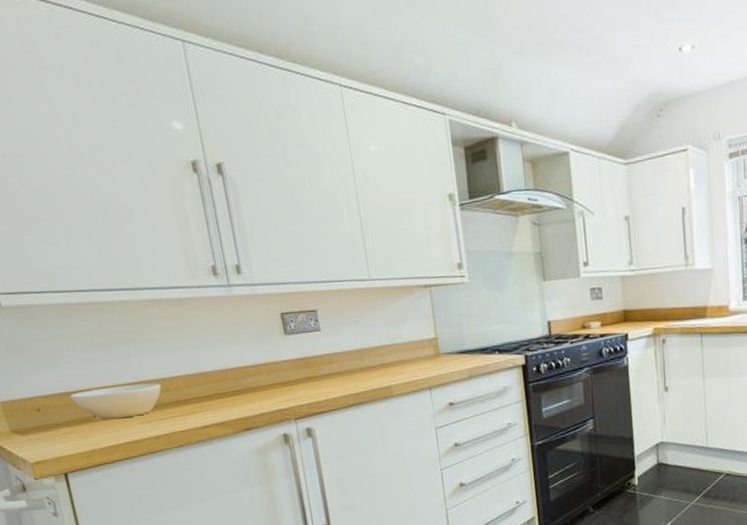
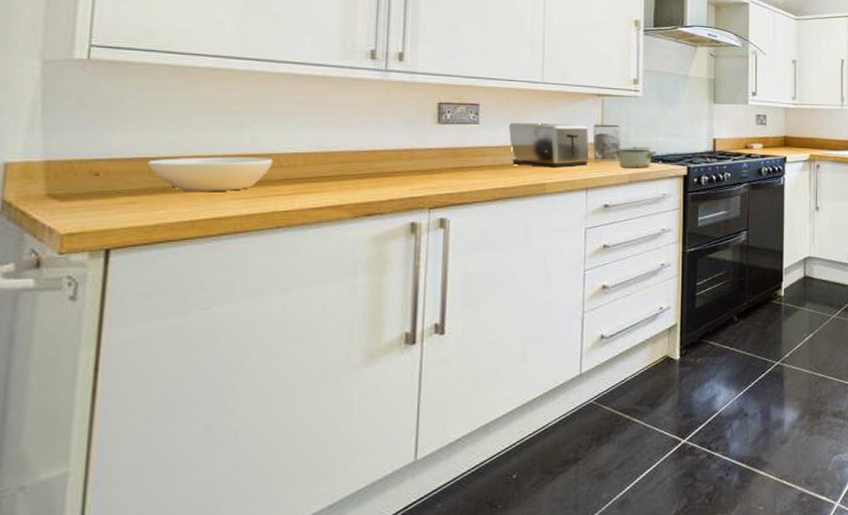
toaster: none [348,321,428,370] -> present [509,123,589,169]
jar: none [425,316,457,360] -> present [592,124,621,163]
saucepan: none [448,337,492,363] -> present [612,146,656,168]

